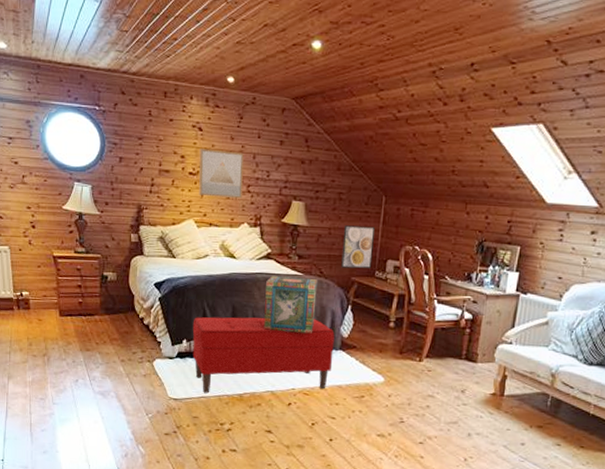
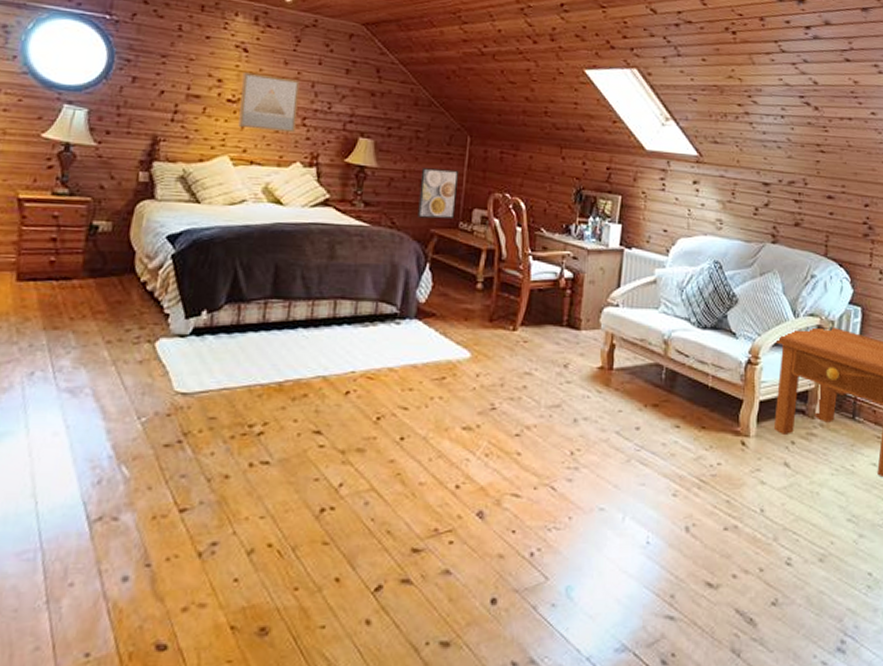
bench: present [192,316,335,394] -> none [214,278,409,383]
decorative box: present [264,276,318,334] -> none [316,227,388,299]

